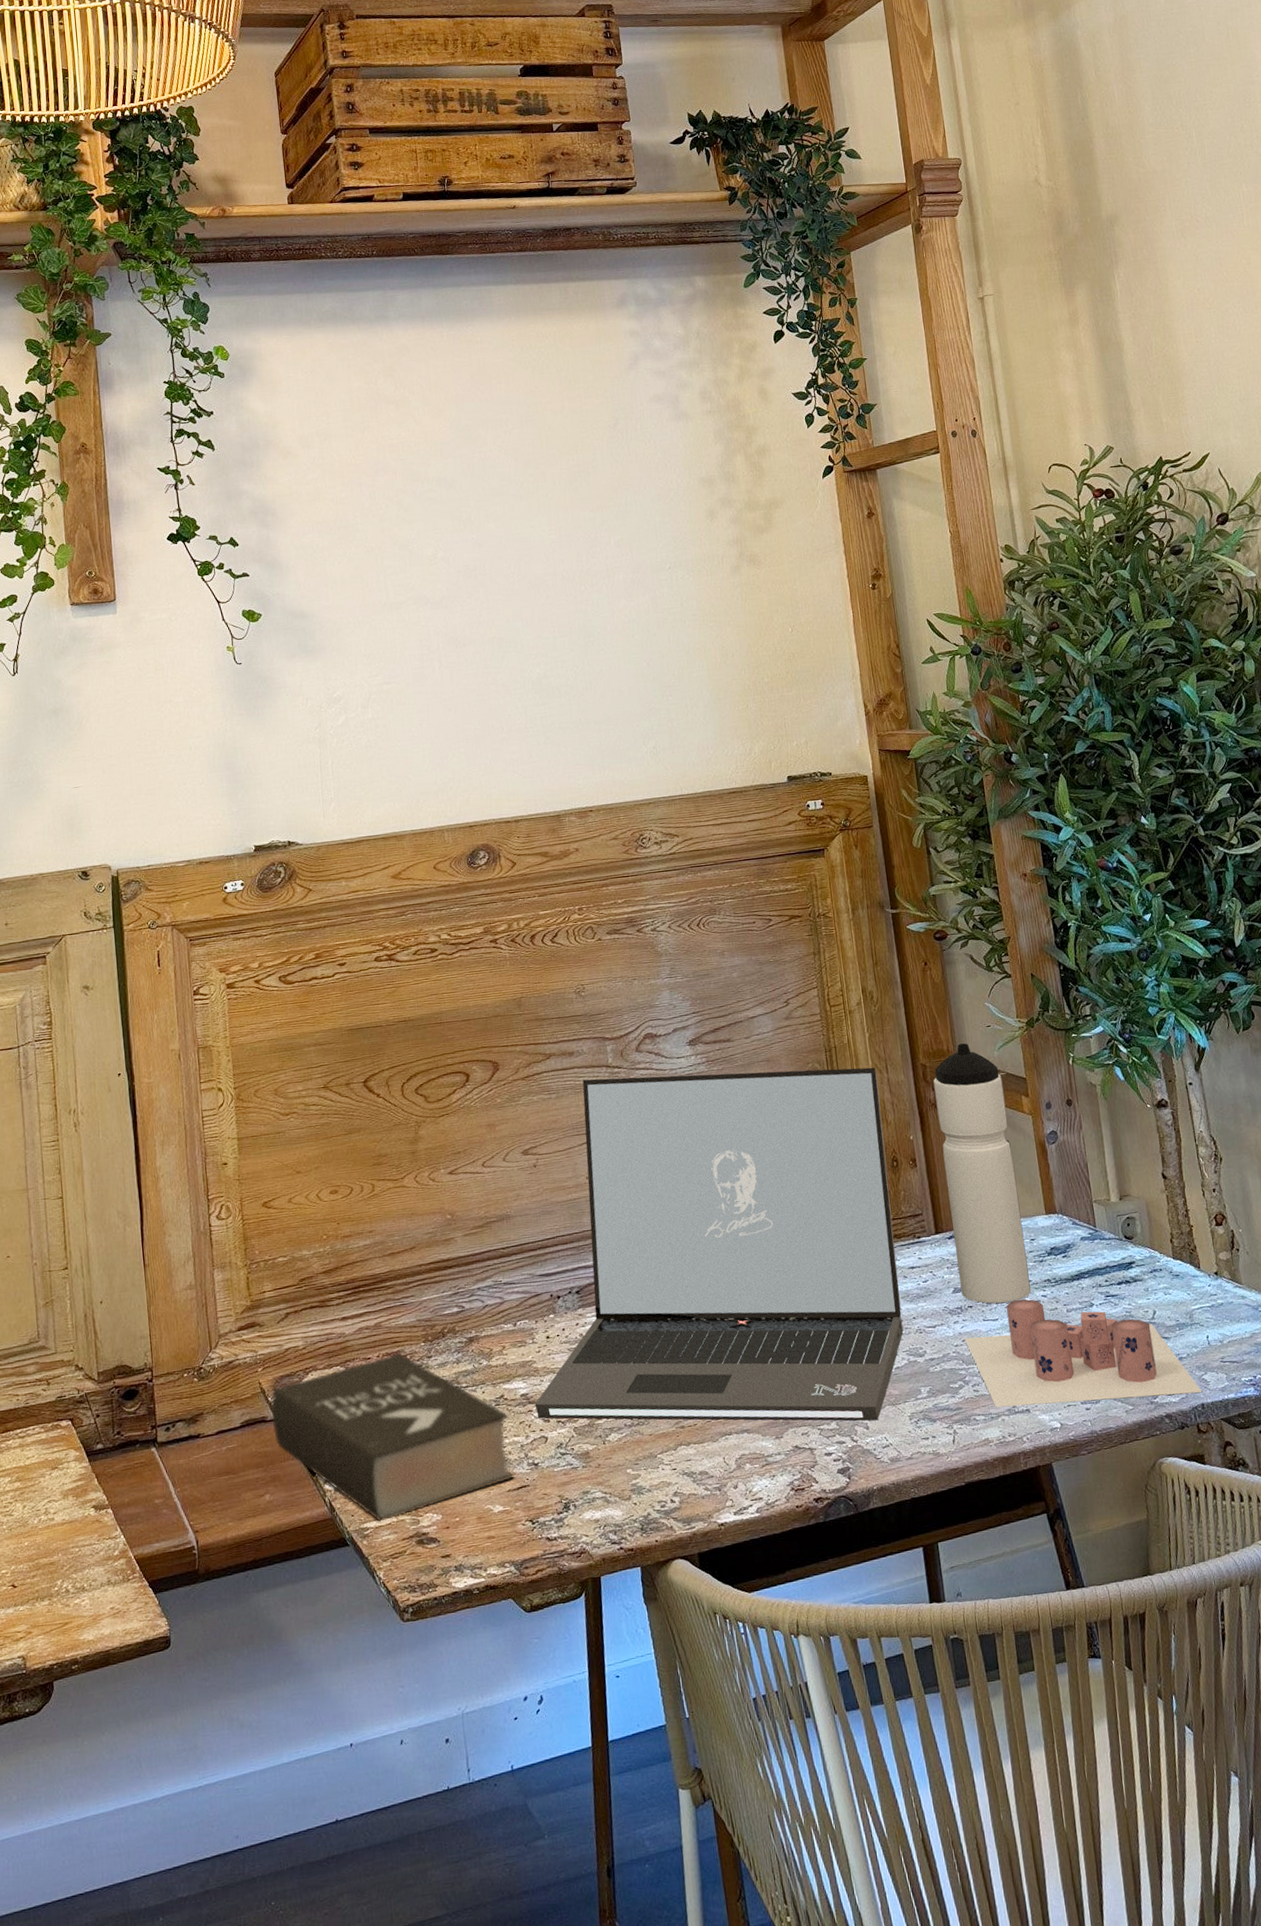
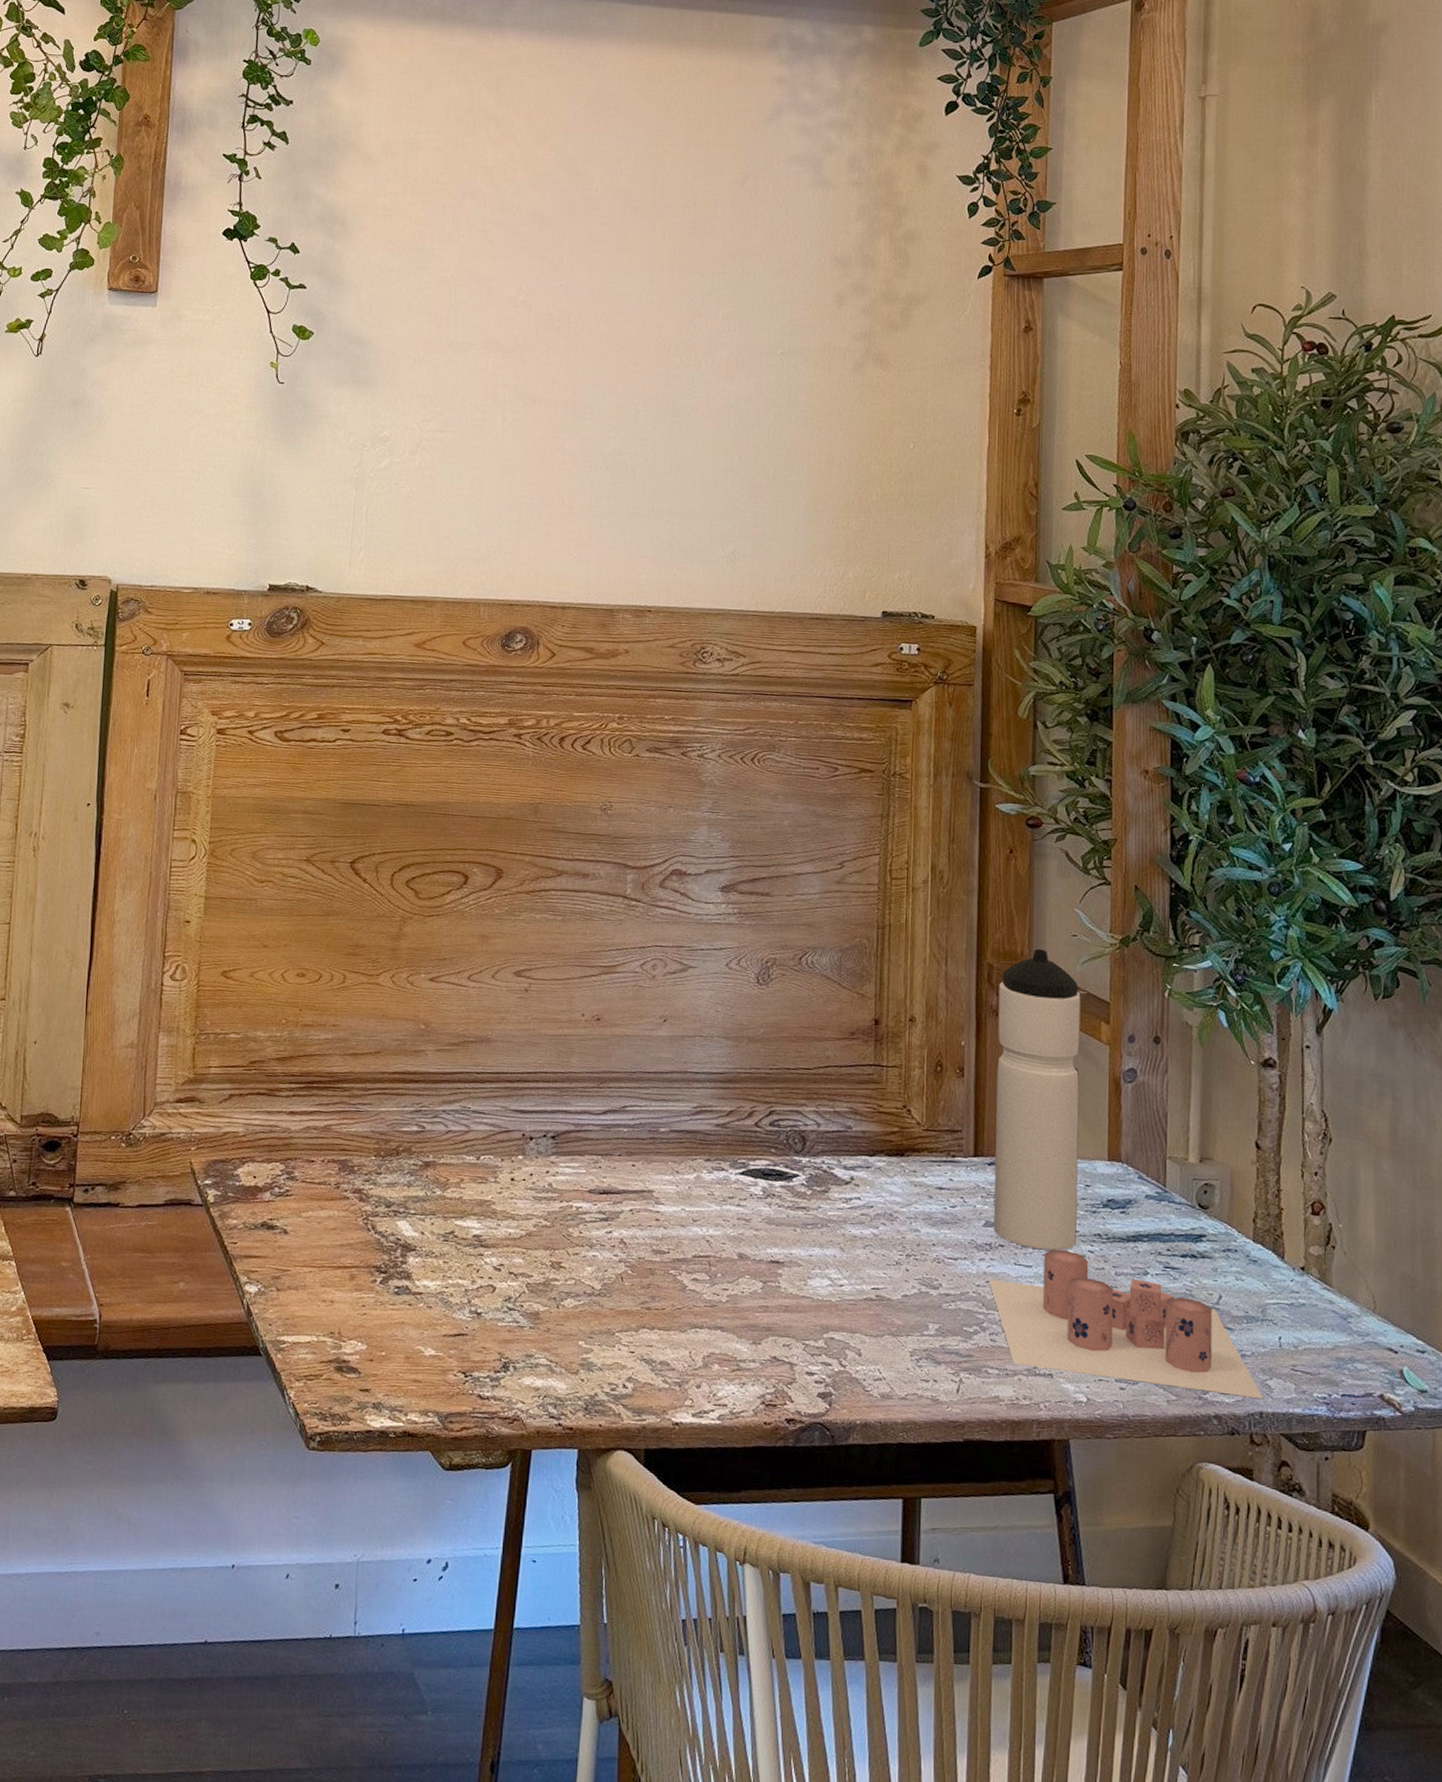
book: present [271,1352,515,1522] -> none [198,1161,457,1339]
laptop: present [535,1067,904,1421] -> none [487,906,935,1349]

